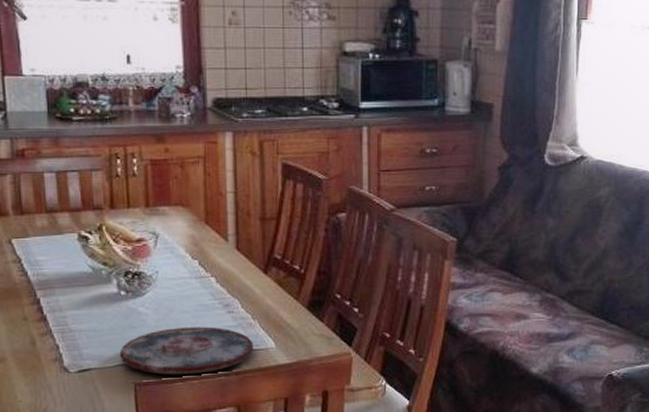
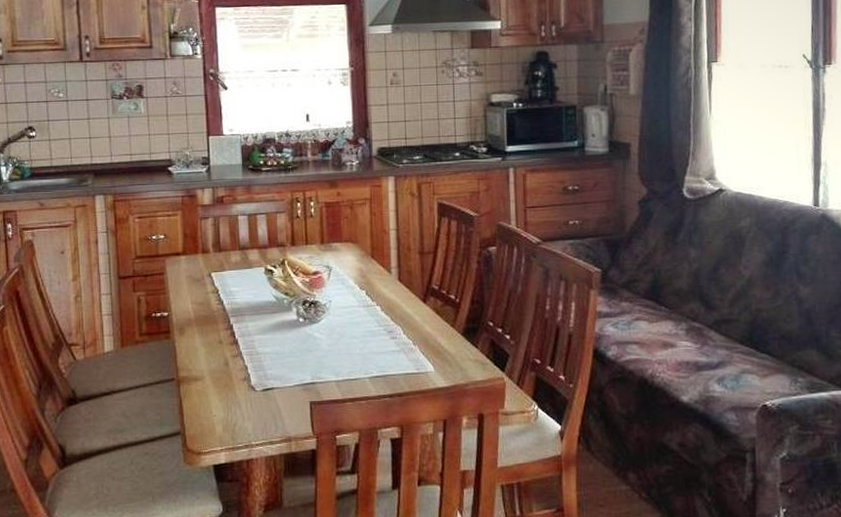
plate: present [119,326,254,375] -> none [298,351,415,395]

